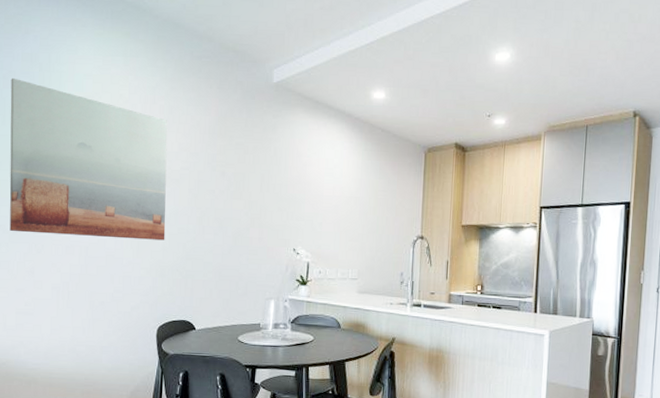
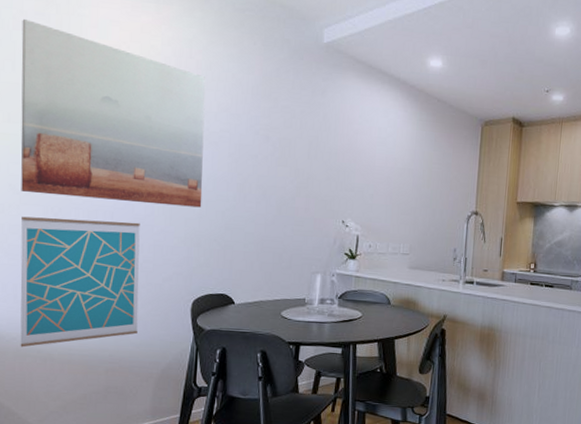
wall art: none [9,253,111,372] -> present [20,216,140,348]

